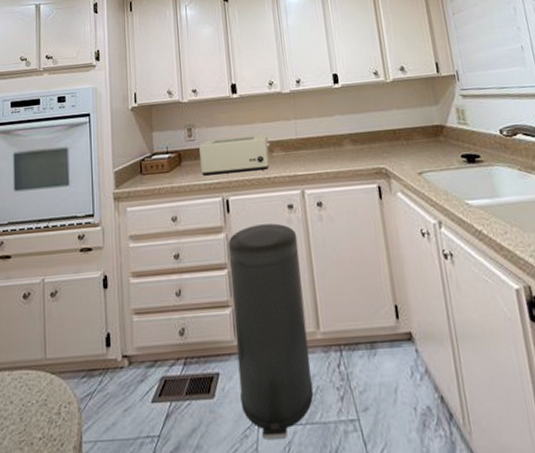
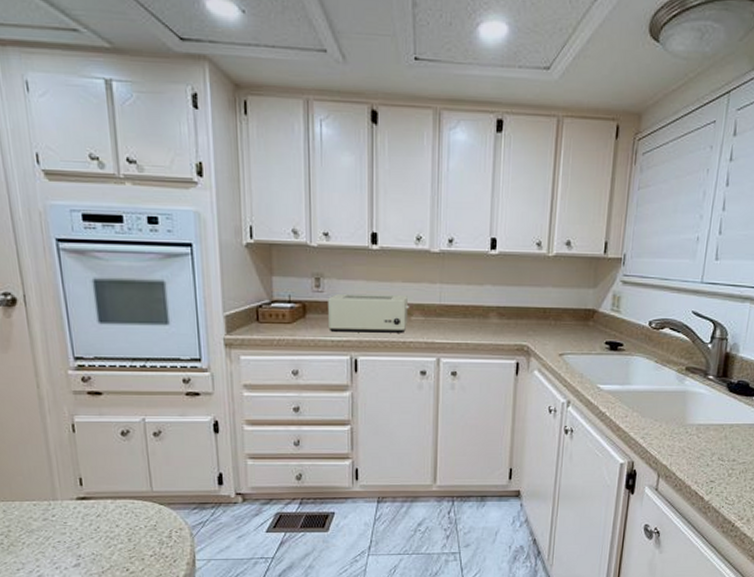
pedal bin: present [228,223,313,439] -> none [353,387,426,564]

